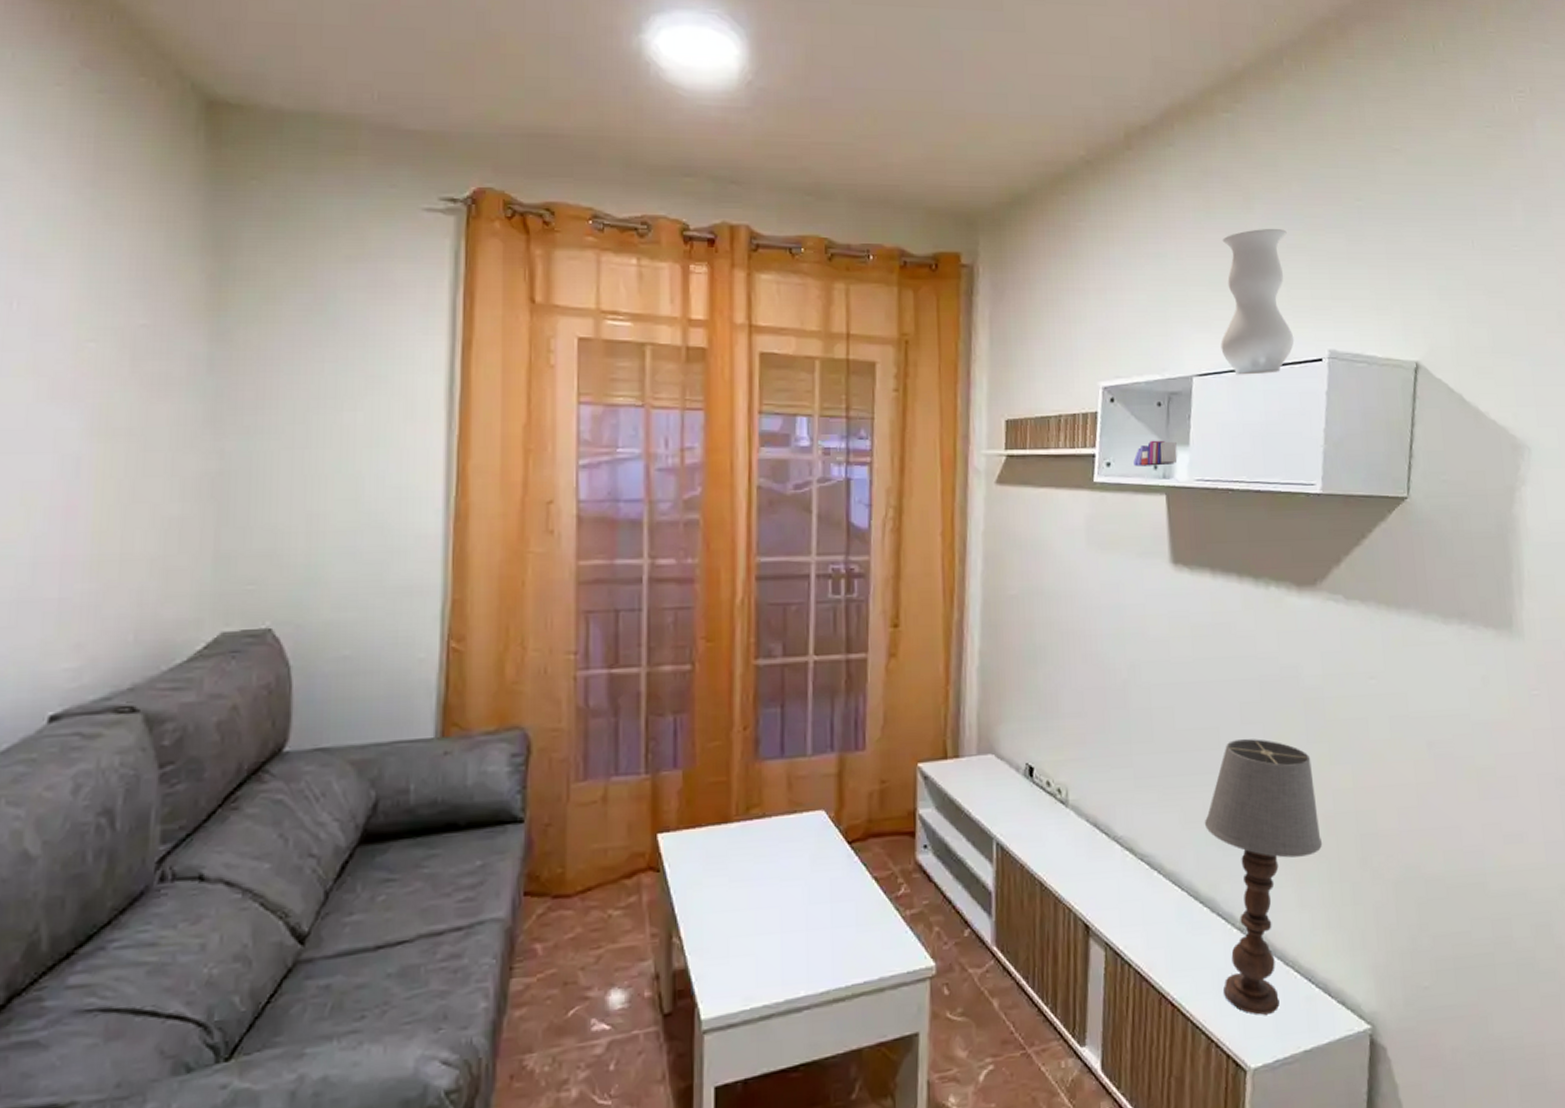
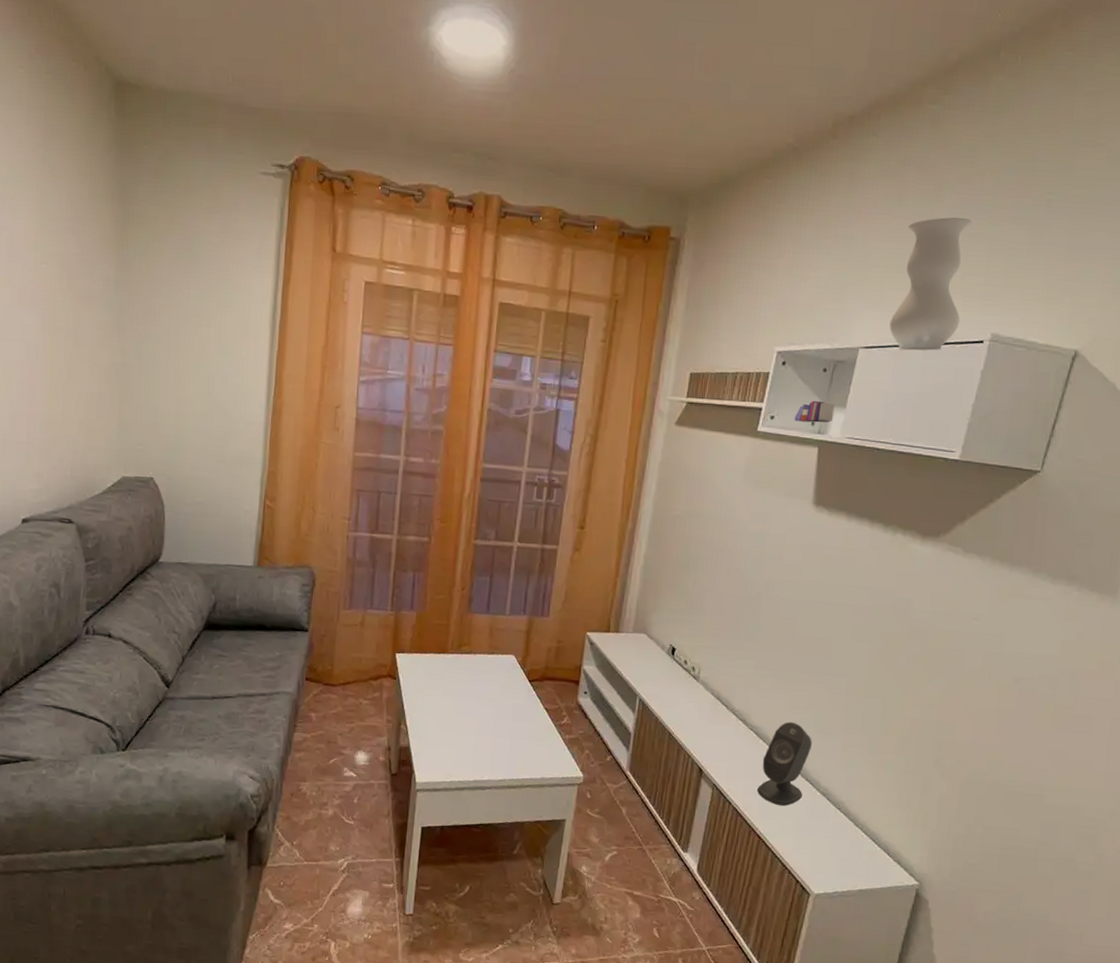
speaker: none [1161,840,1217,957] -> present [757,721,812,806]
table lamp: present [1204,738,1323,1015] -> none [800,651,907,859]

